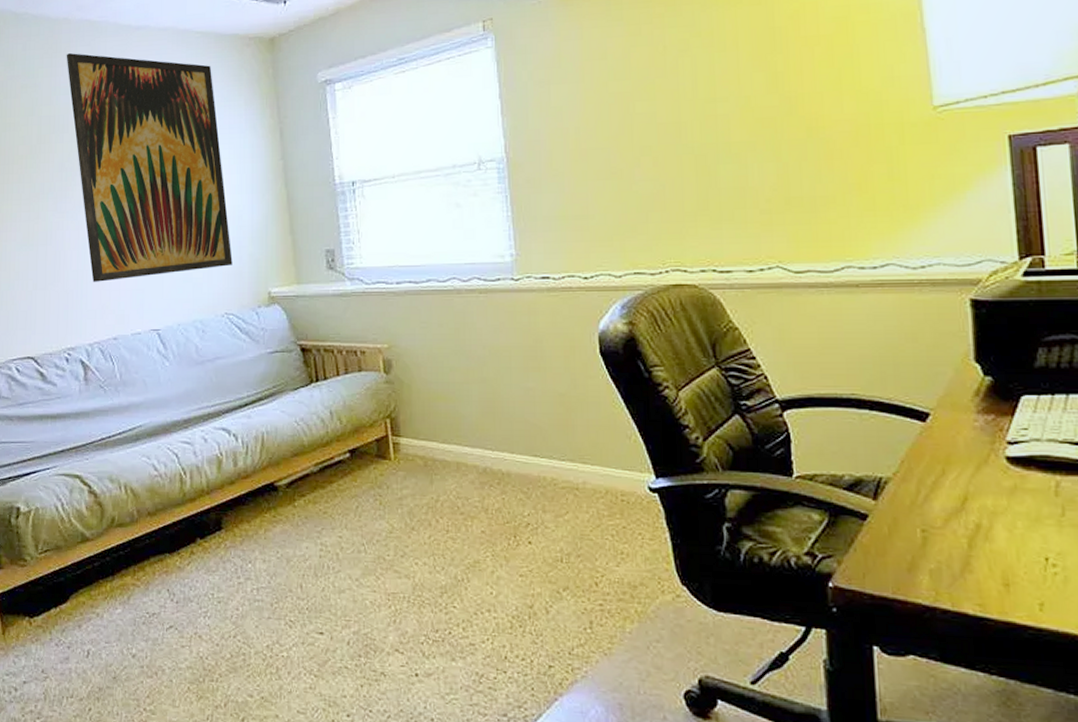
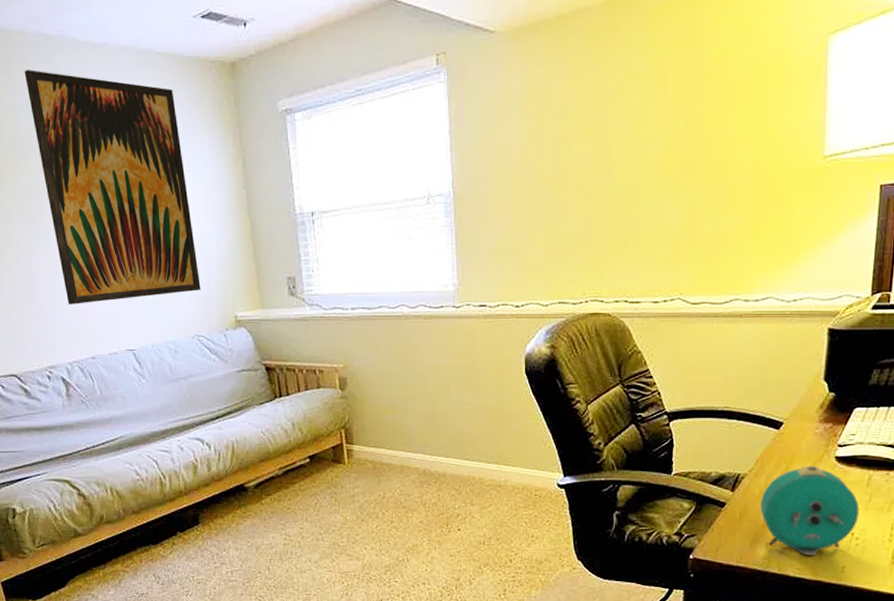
alarm clock: none [914,468,1052,587] -> present [760,466,860,555]

